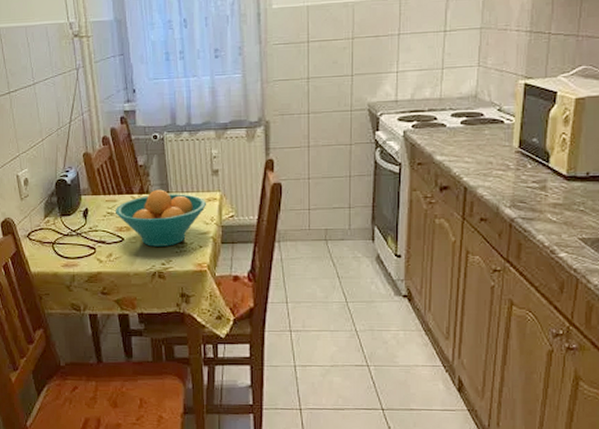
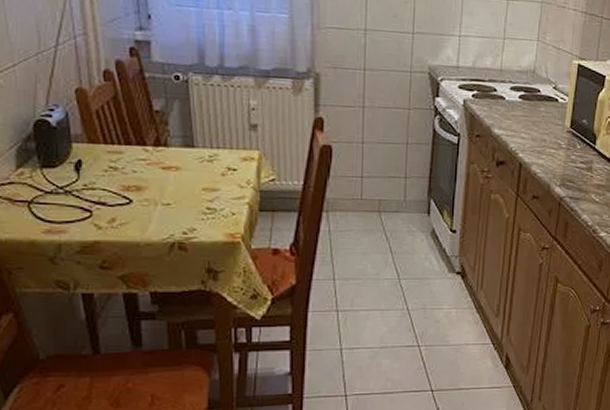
fruit bowl: present [116,189,206,247] -> none [121,142,241,212]

